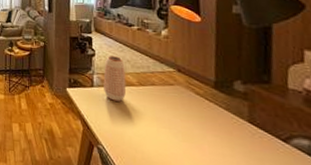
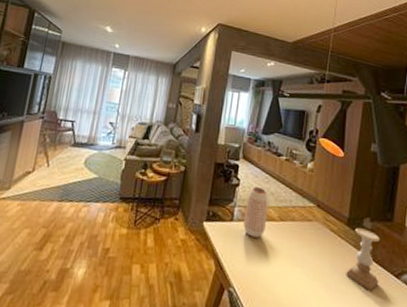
candle holder: none [220,91,262,154] -> present [346,228,380,291]

